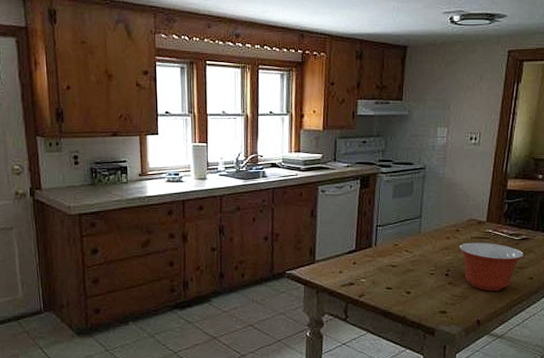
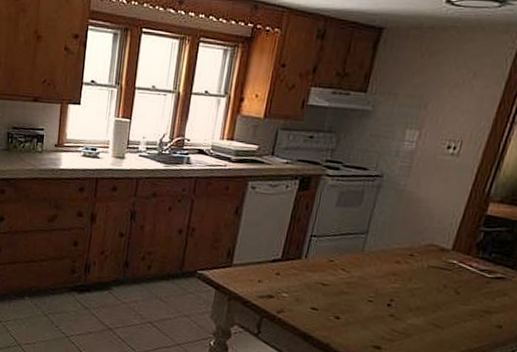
mixing bowl: present [459,242,523,291] -> none [409,271,495,335]

